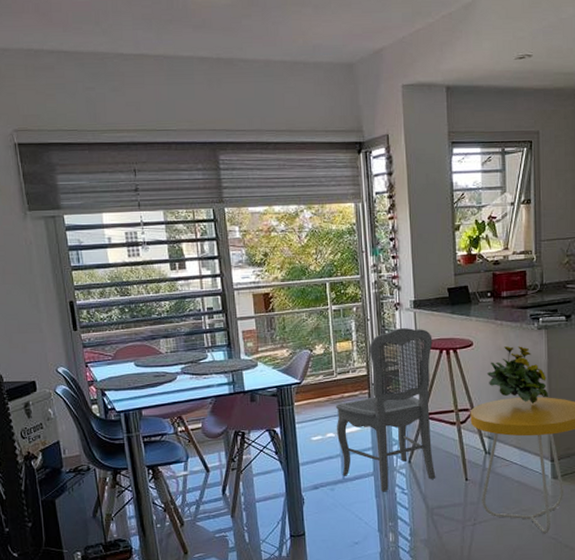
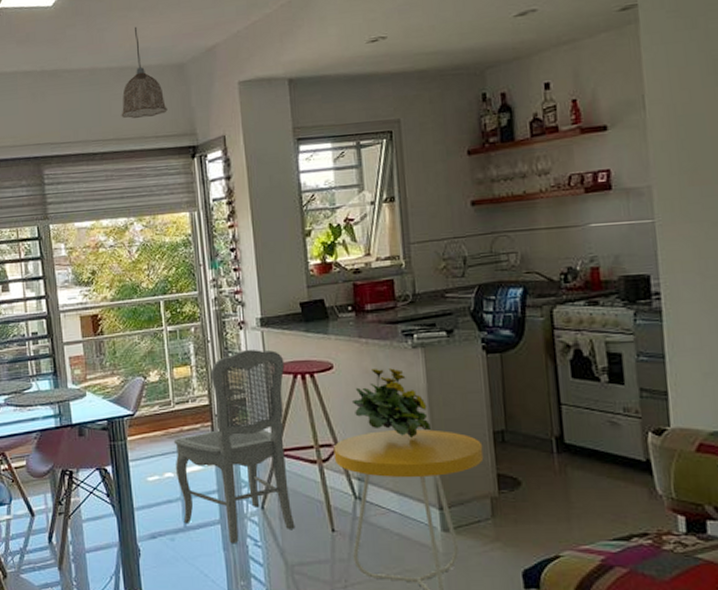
pendant lamp: none [293,23,337,112] -> present [121,26,168,118]

